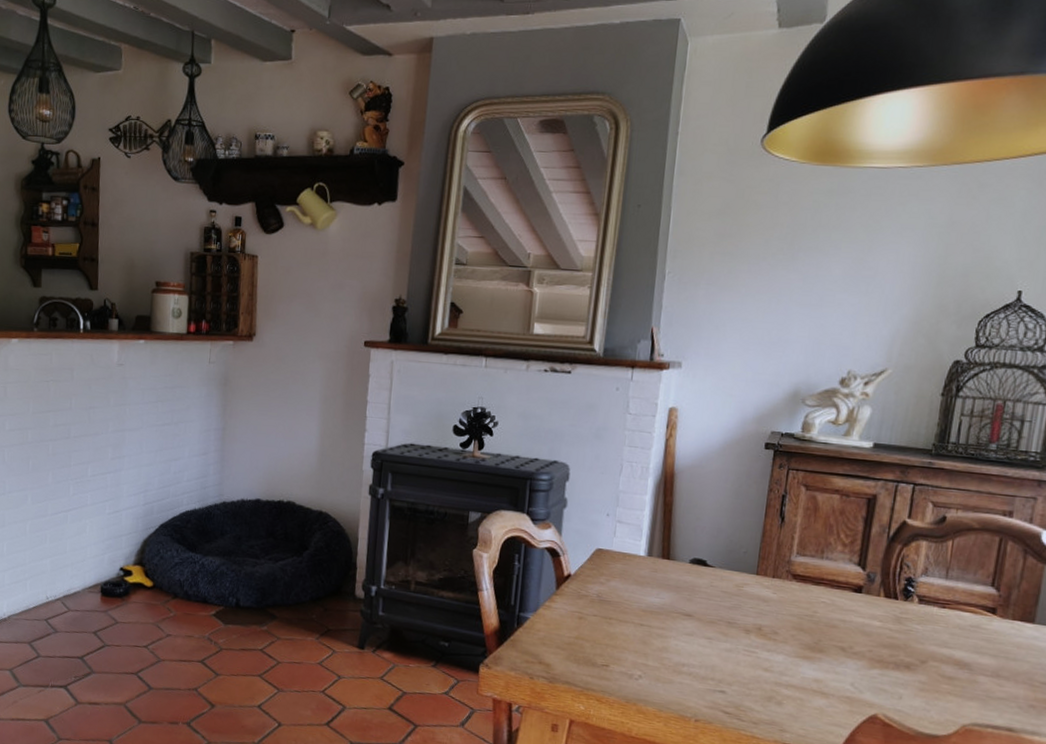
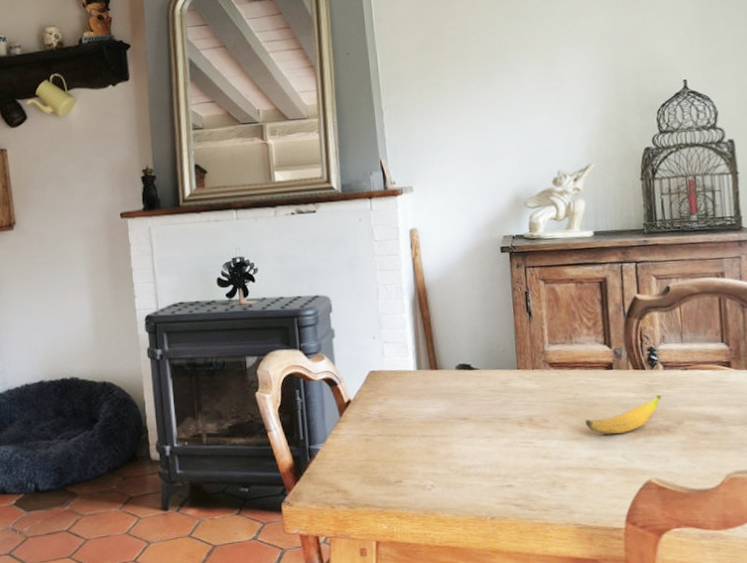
banana: none [818,628,909,662] -> present [585,394,661,435]

